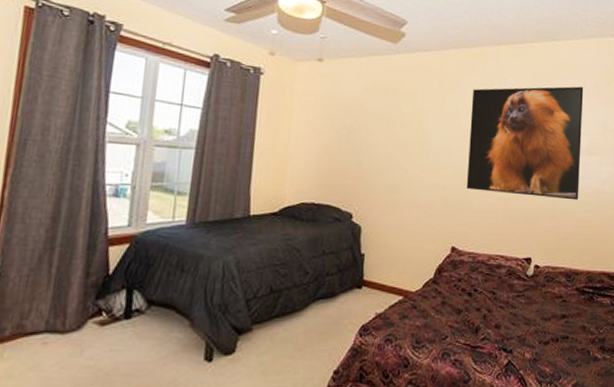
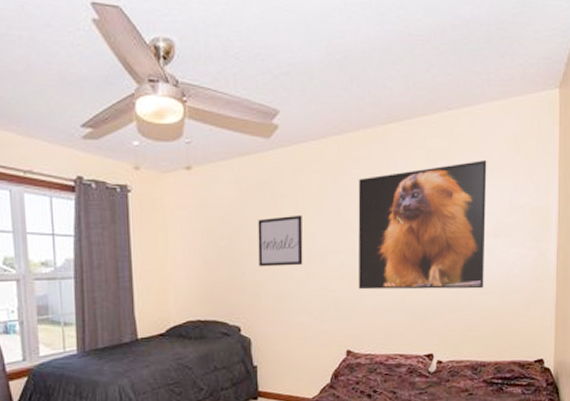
wall art: none [376,114,420,161] -> present [258,214,303,267]

